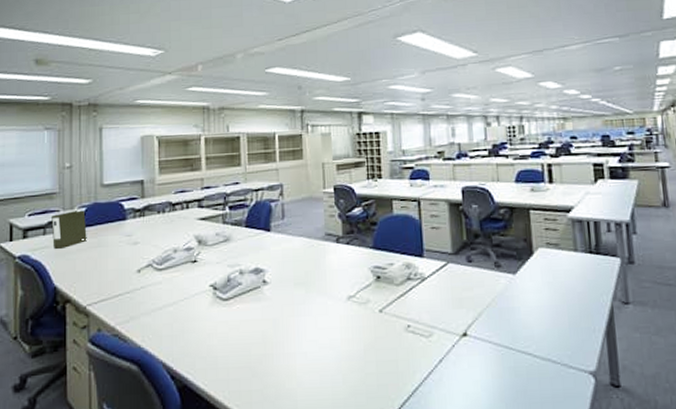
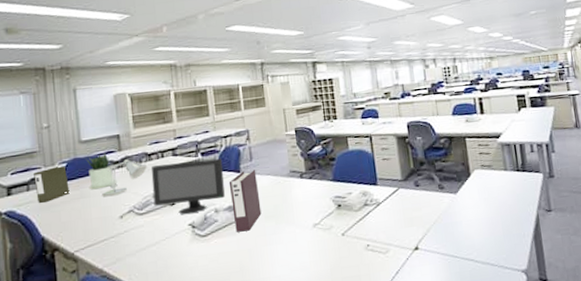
planter: none [106,200,136,239] -> present [85,153,116,190]
desk lamp: none [120,208,171,248] -> present [102,159,148,197]
computer monitor: none [174,213,253,273] -> present [151,158,225,214]
binder: none [257,229,291,299] -> present [229,170,262,232]

